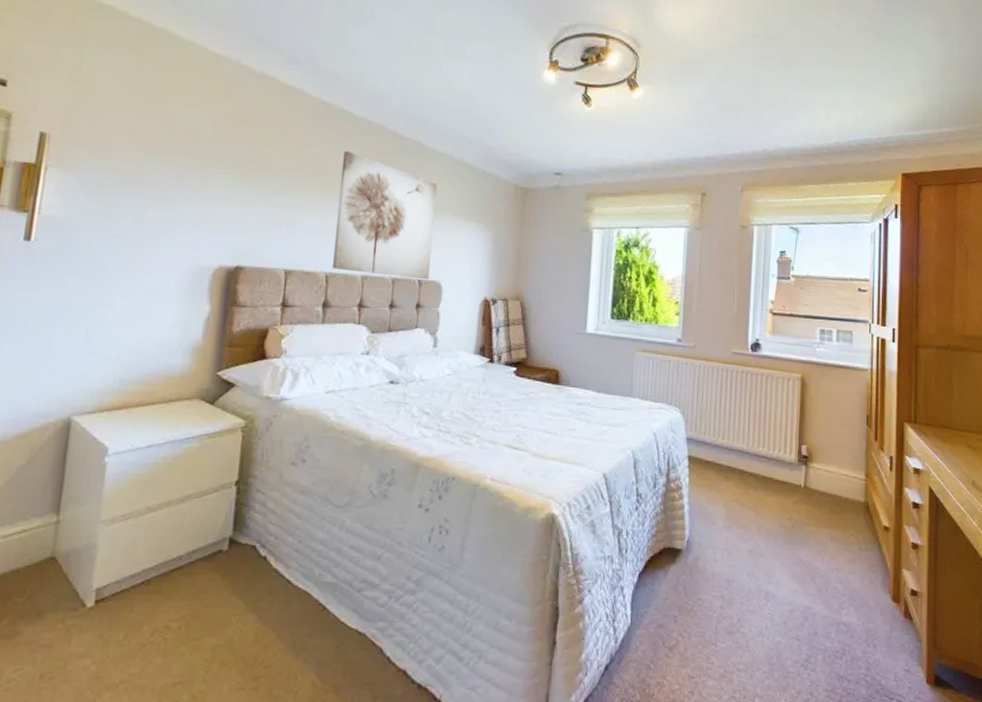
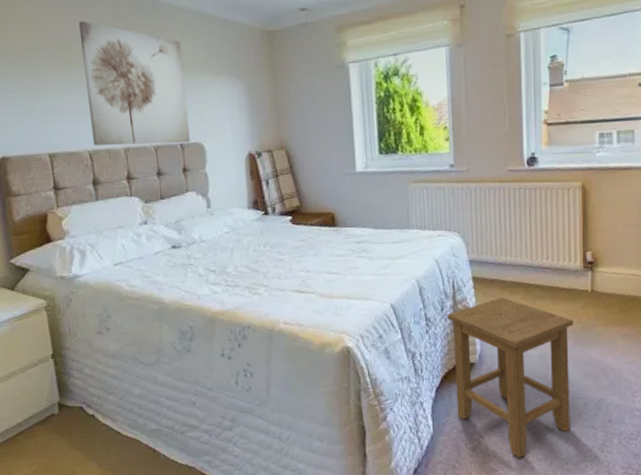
stool: none [658,481,785,666] -> present [447,297,574,458]

